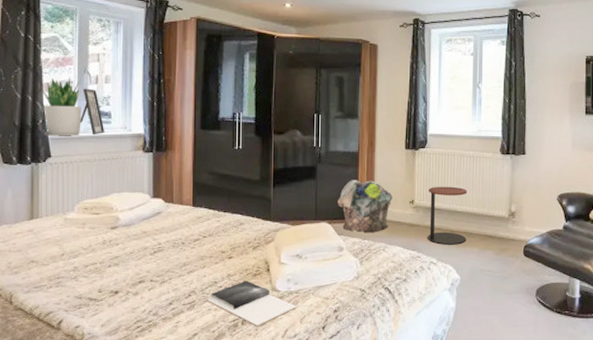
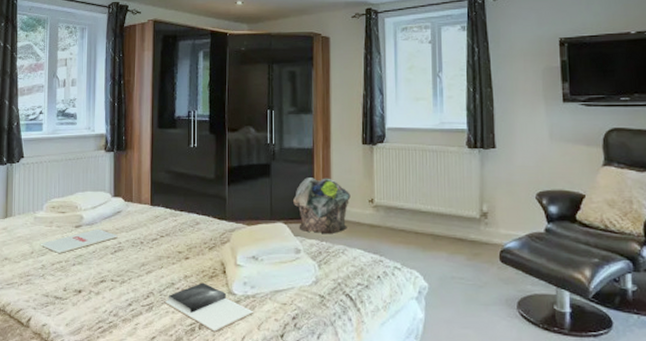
planter: present [42,77,81,136] -> none [17,81,51,138]
magazine: none [71,229,157,256] -> present [40,228,118,254]
picture frame: present [80,88,105,135] -> none [49,91,71,136]
side table: present [427,186,468,245] -> none [388,183,433,249]

